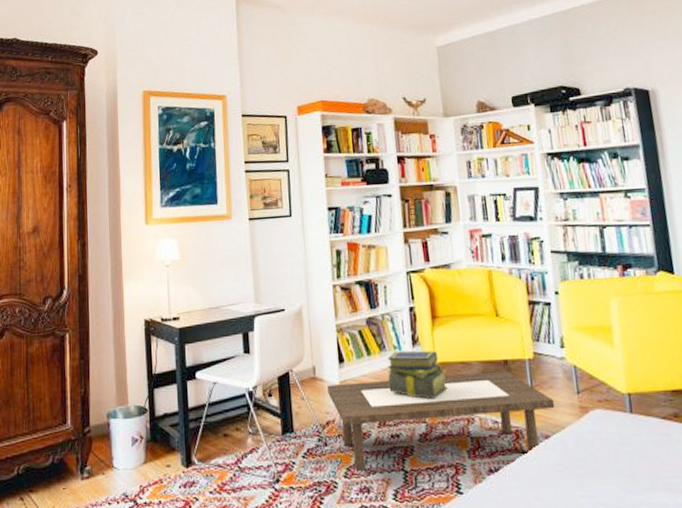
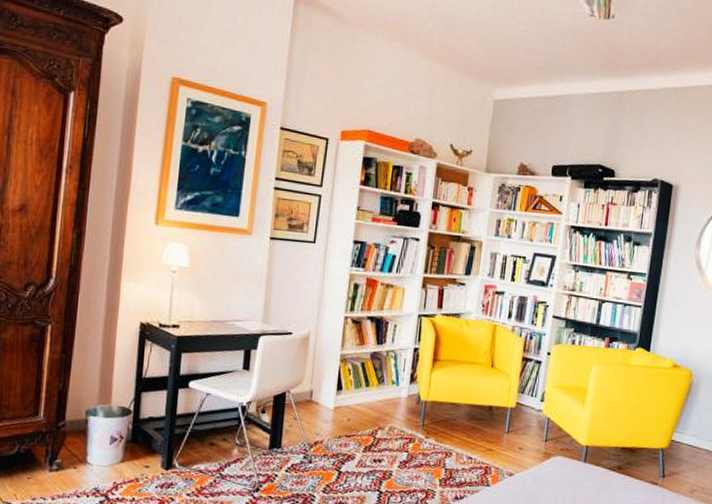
coffee table: present [327,371,555,471] -> none [321,409,525,488]
stack of books: present [387,350,448,398] -> none [380,386,436,432]

